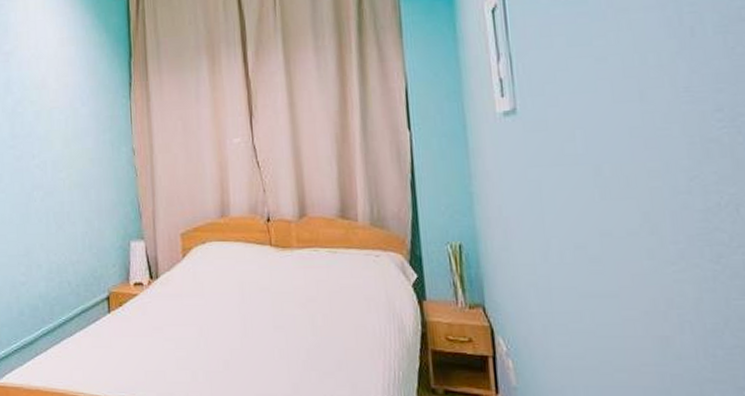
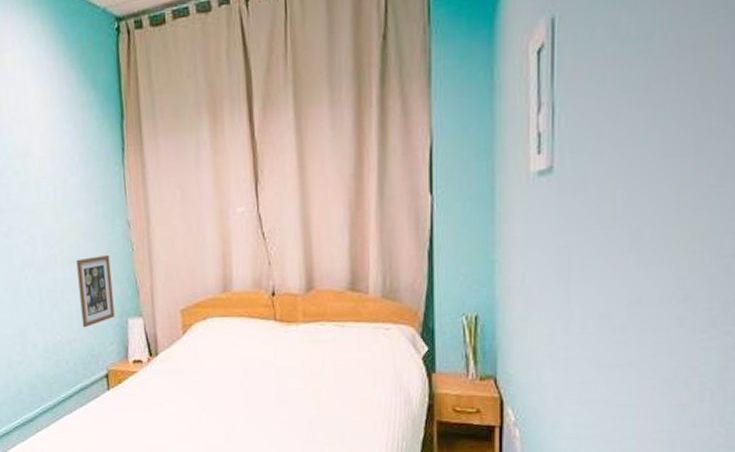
picture frame: none [83,179,118,250] -> present [76,254,115,328]

